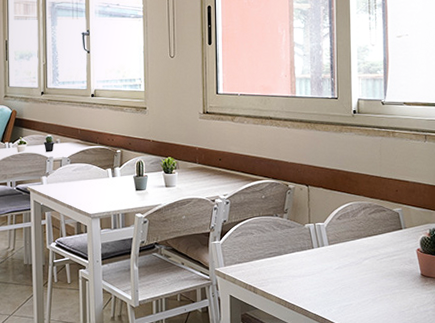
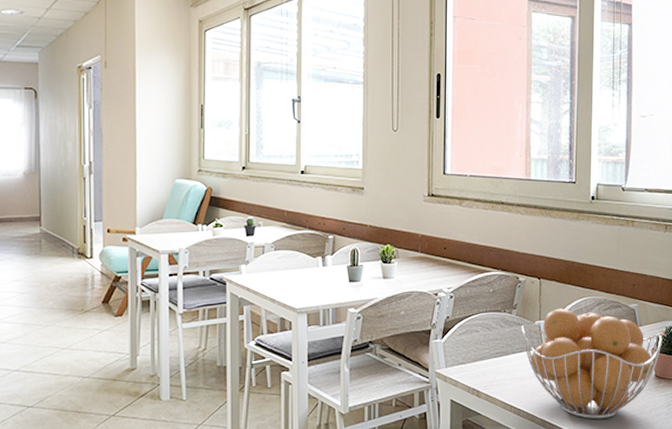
fruit basket: none [292,212,427,315] -> present [521,308,663,420]

